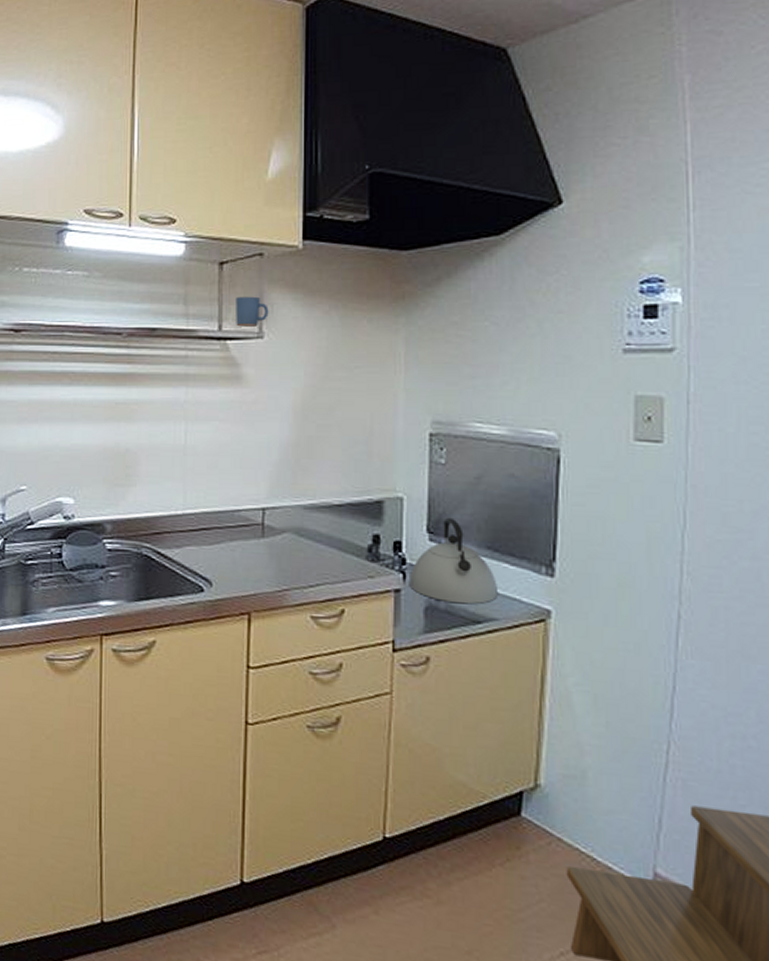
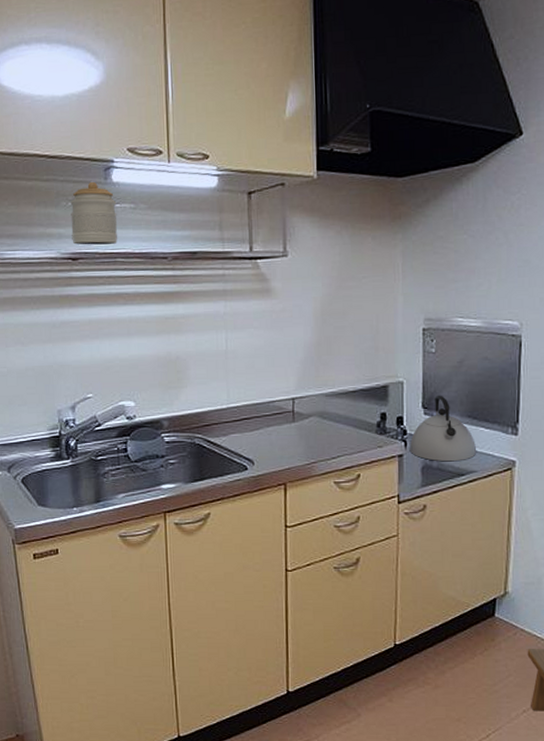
jar: none [16,245,68,316] -> present [70,181,118,245]
mug: present [236,296,269,327] -> none [263,221,291,248]

